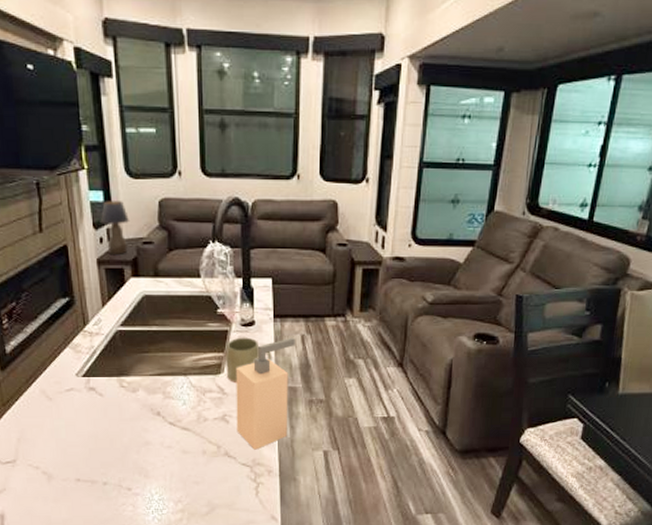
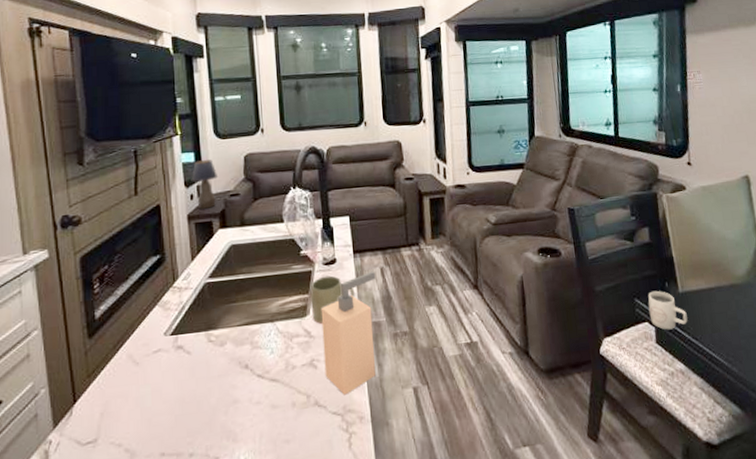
mug: none [580,389,621,428] -> present [648,290,688,330]

